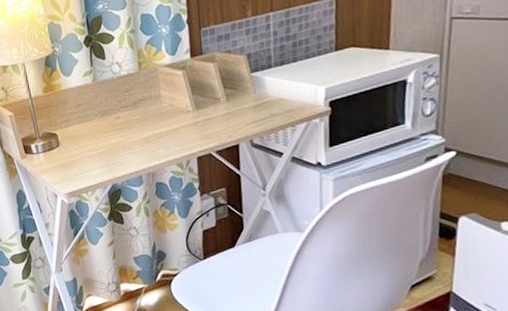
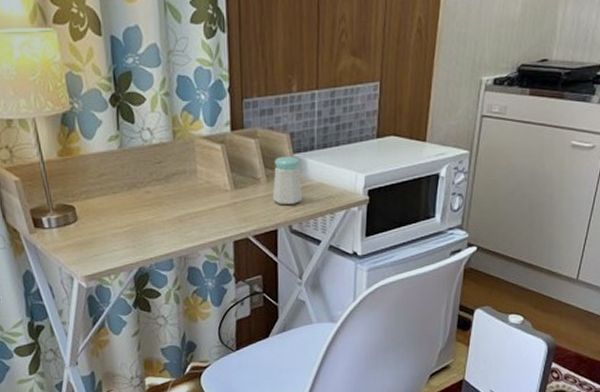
salt shaker: none [233,75,263,121] -> present [273,156,303,204]

